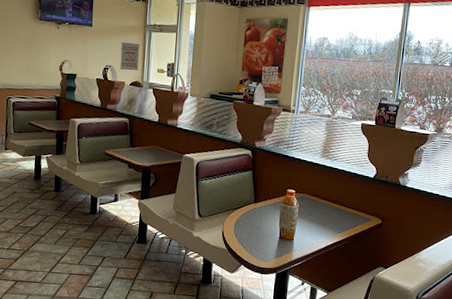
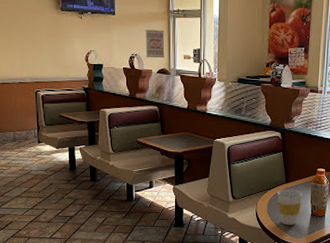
cup: none [245,209,272,248] -> present [277,189,303,226]

